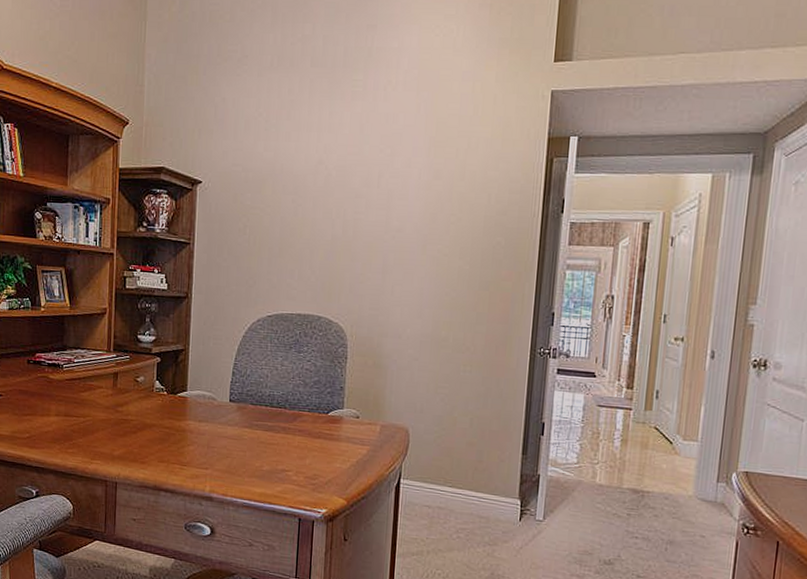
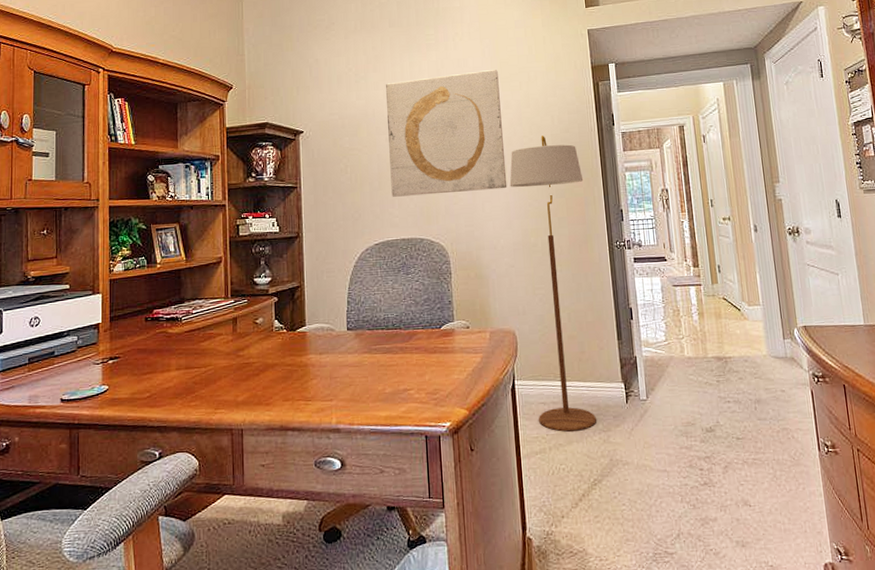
wall art: none [292,129,433,273] -> present [385,69,507,197]
floor lamp: none [419,216,514,540] -> present [509,136,596,432]

